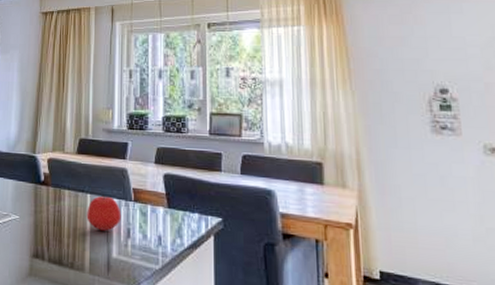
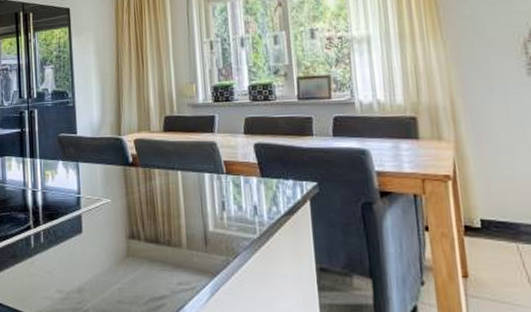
apple: present [86,194,122,231] -> none [179,170,215,206]

